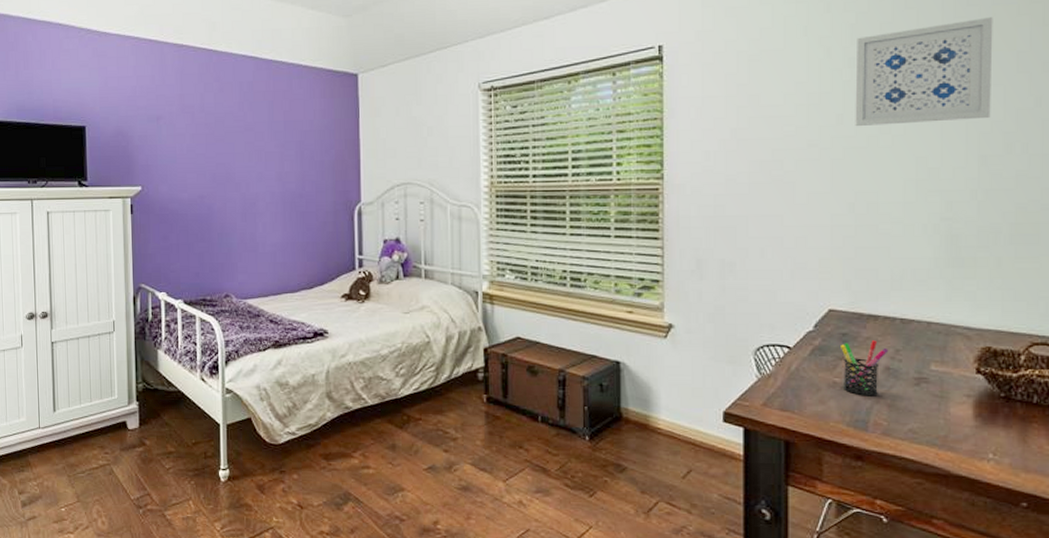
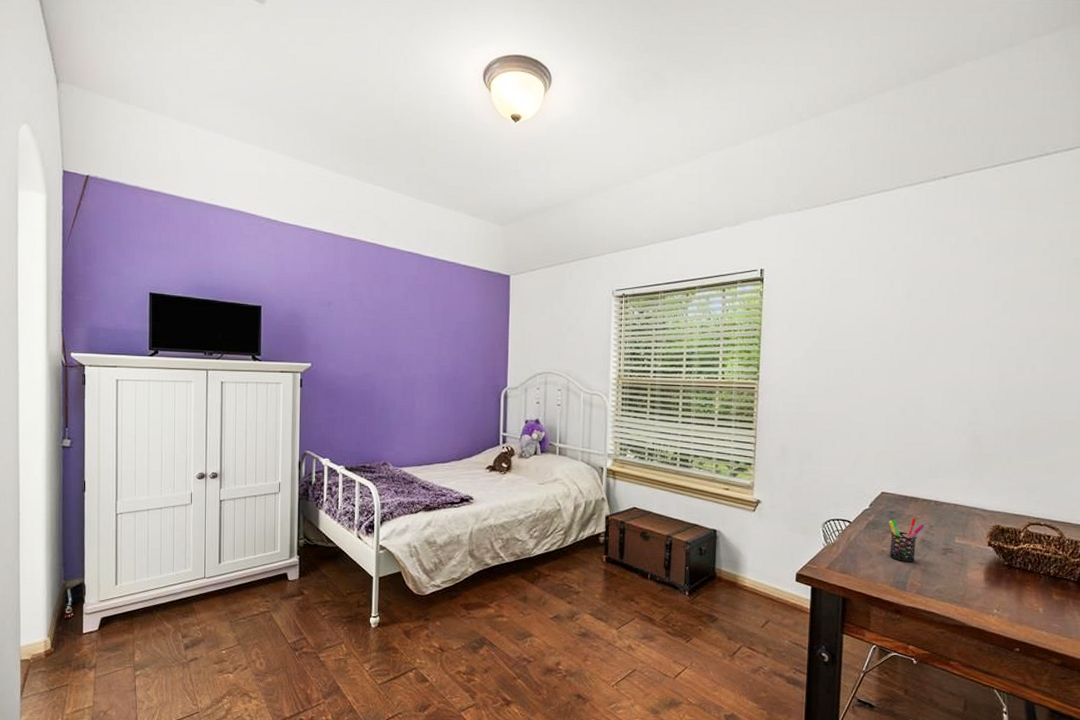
wall art: present [855,17,993,127] -> none [909,265,1015,346]

